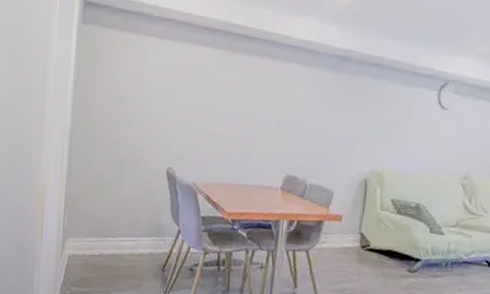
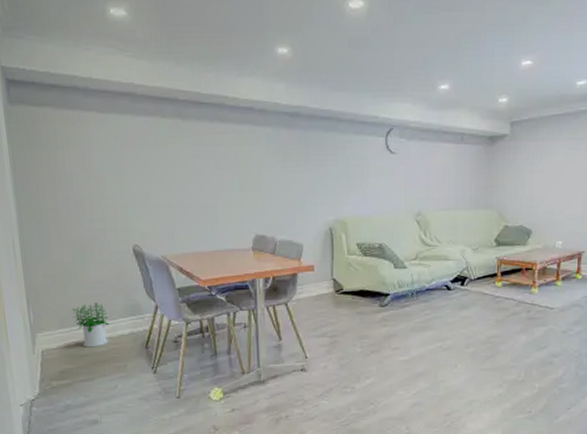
potted plant: none [101,217,134,261] -> present [72,302,110,348]

